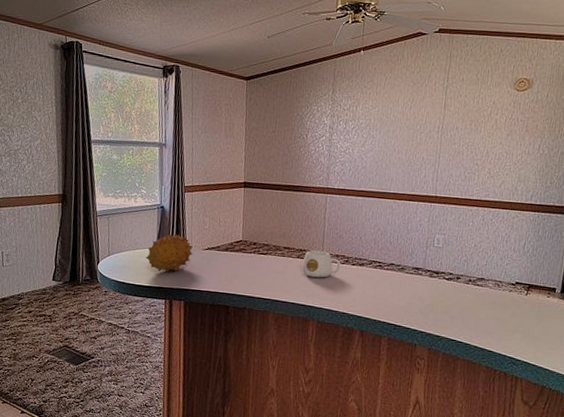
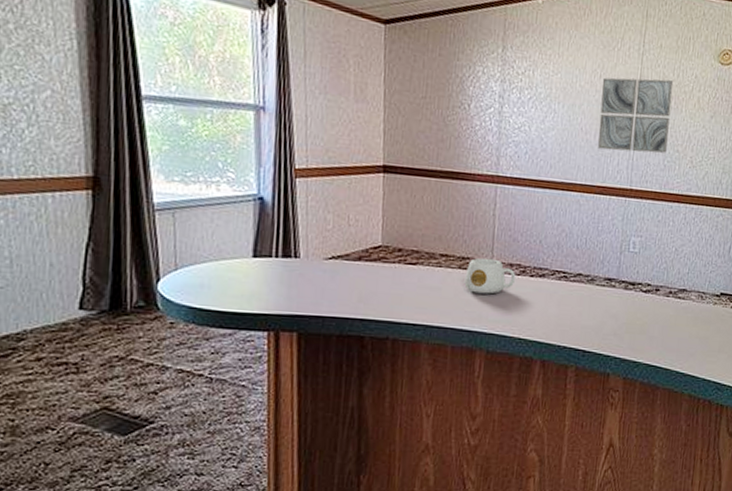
fruit: present [145,233,193,272] -> none [236,236,310,292]
wall art: none [408,106,474,167] -> present [598,77,674,153]

